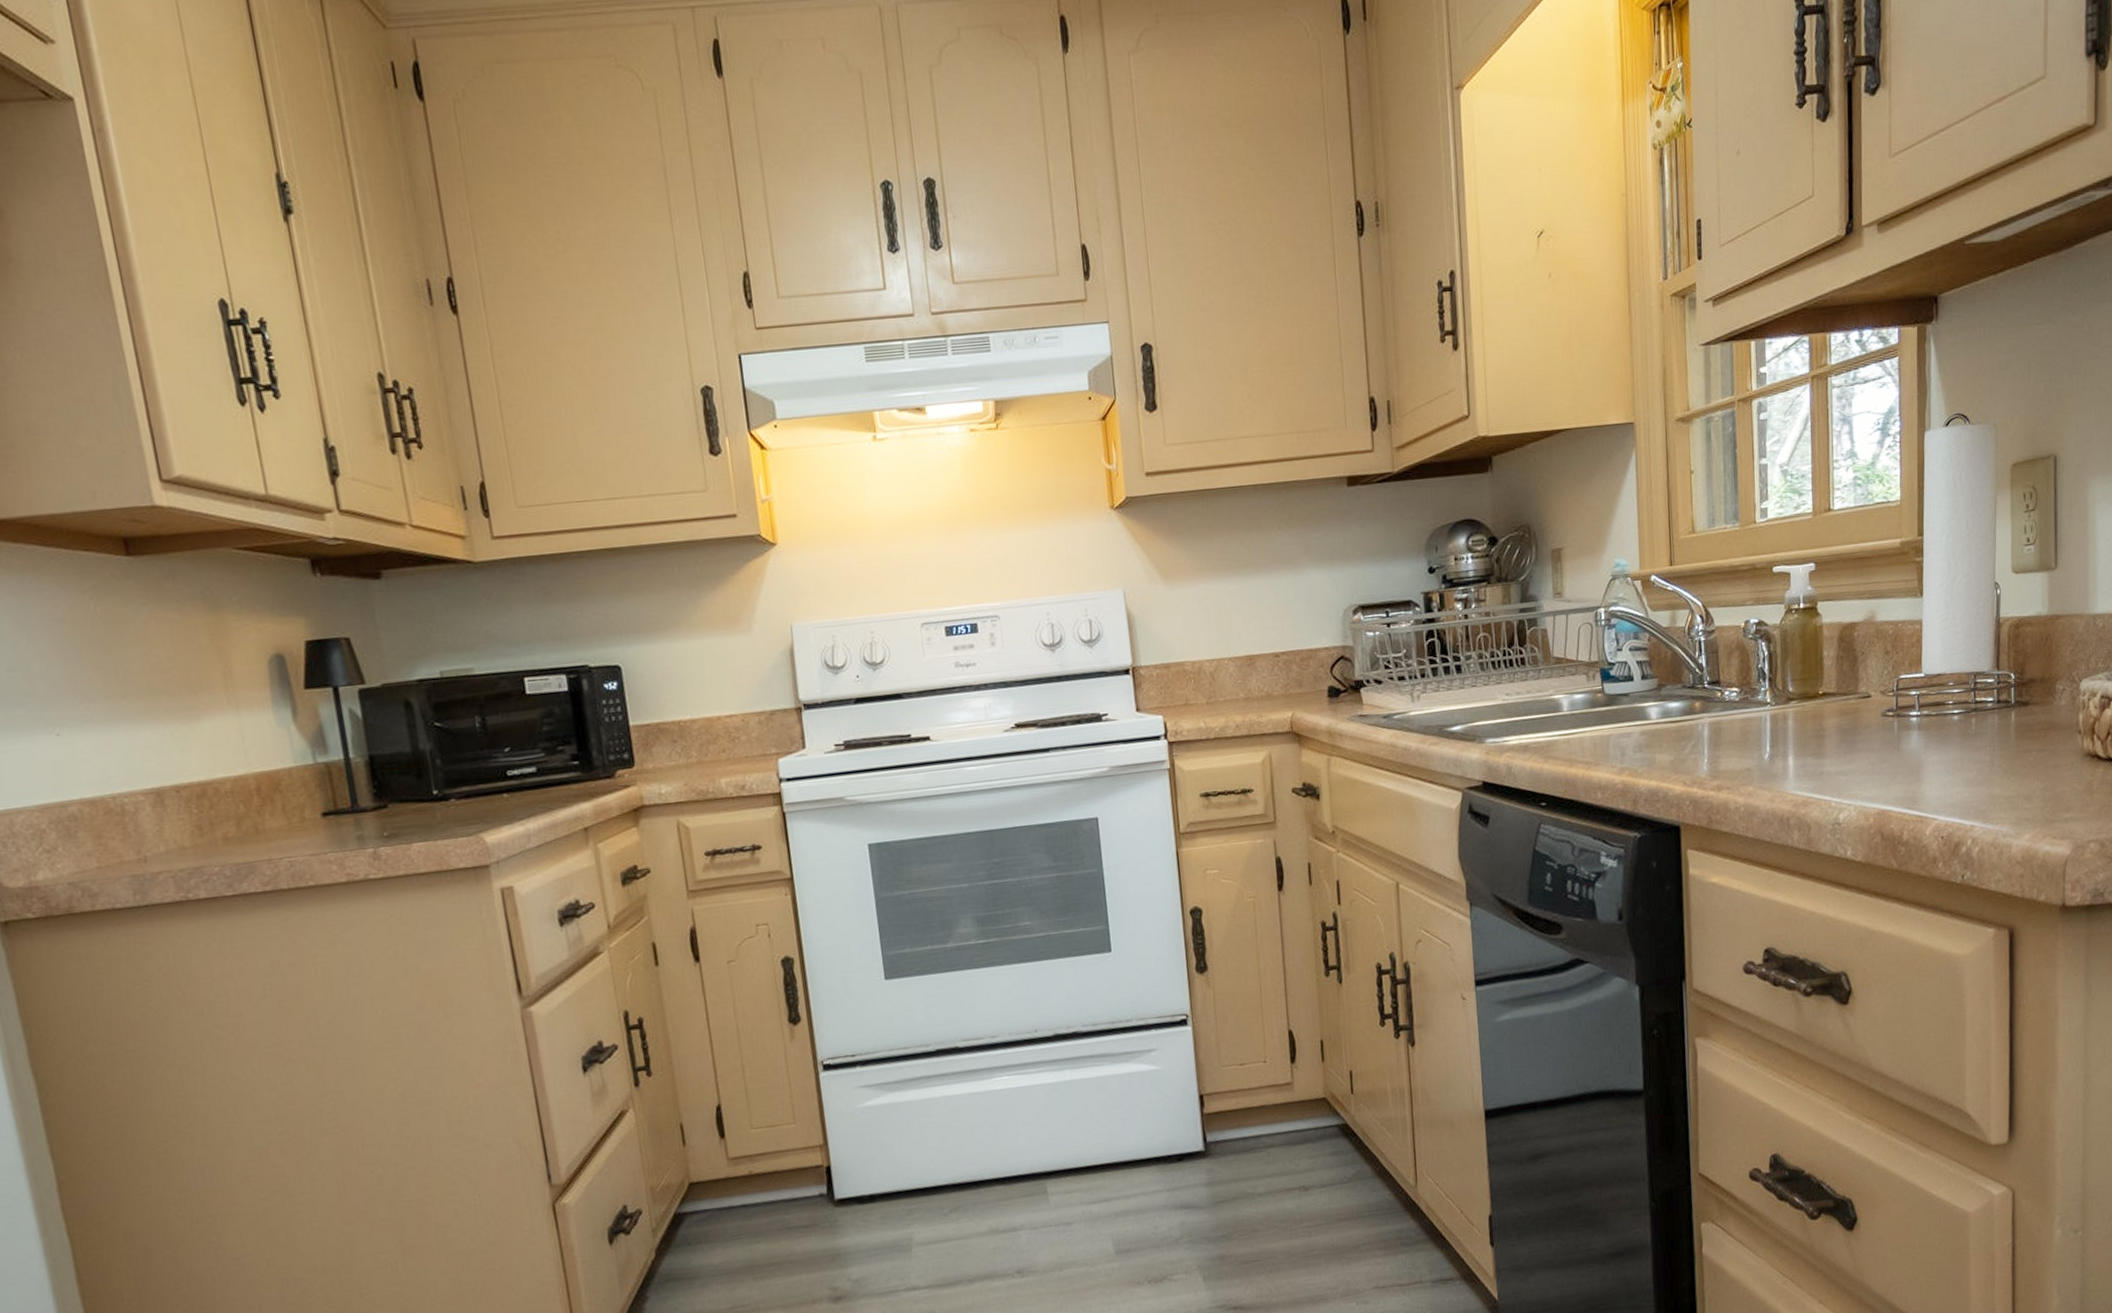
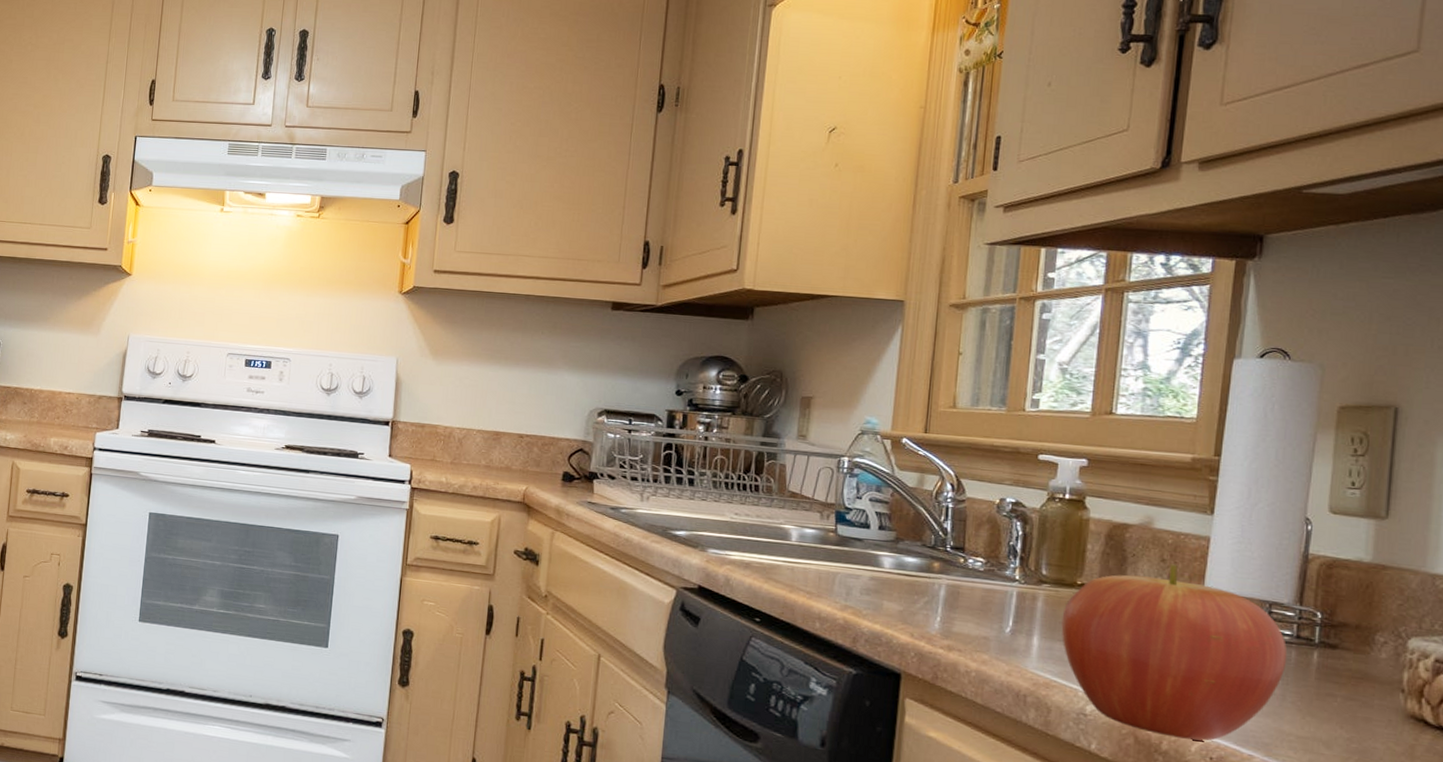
fruit: none [1810,654,1992,827] -> present [1061,564,1288,741]

